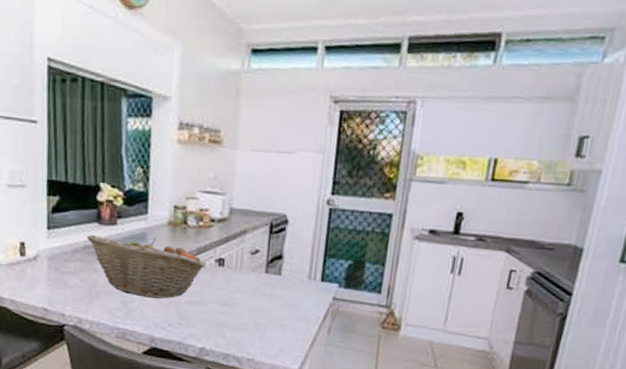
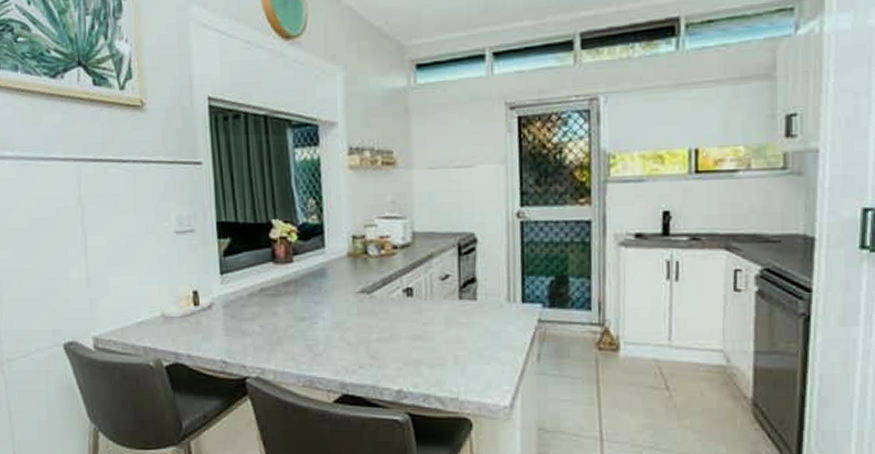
fruit basket: present [87,234,207,299] -> none [263,272,394,339]

